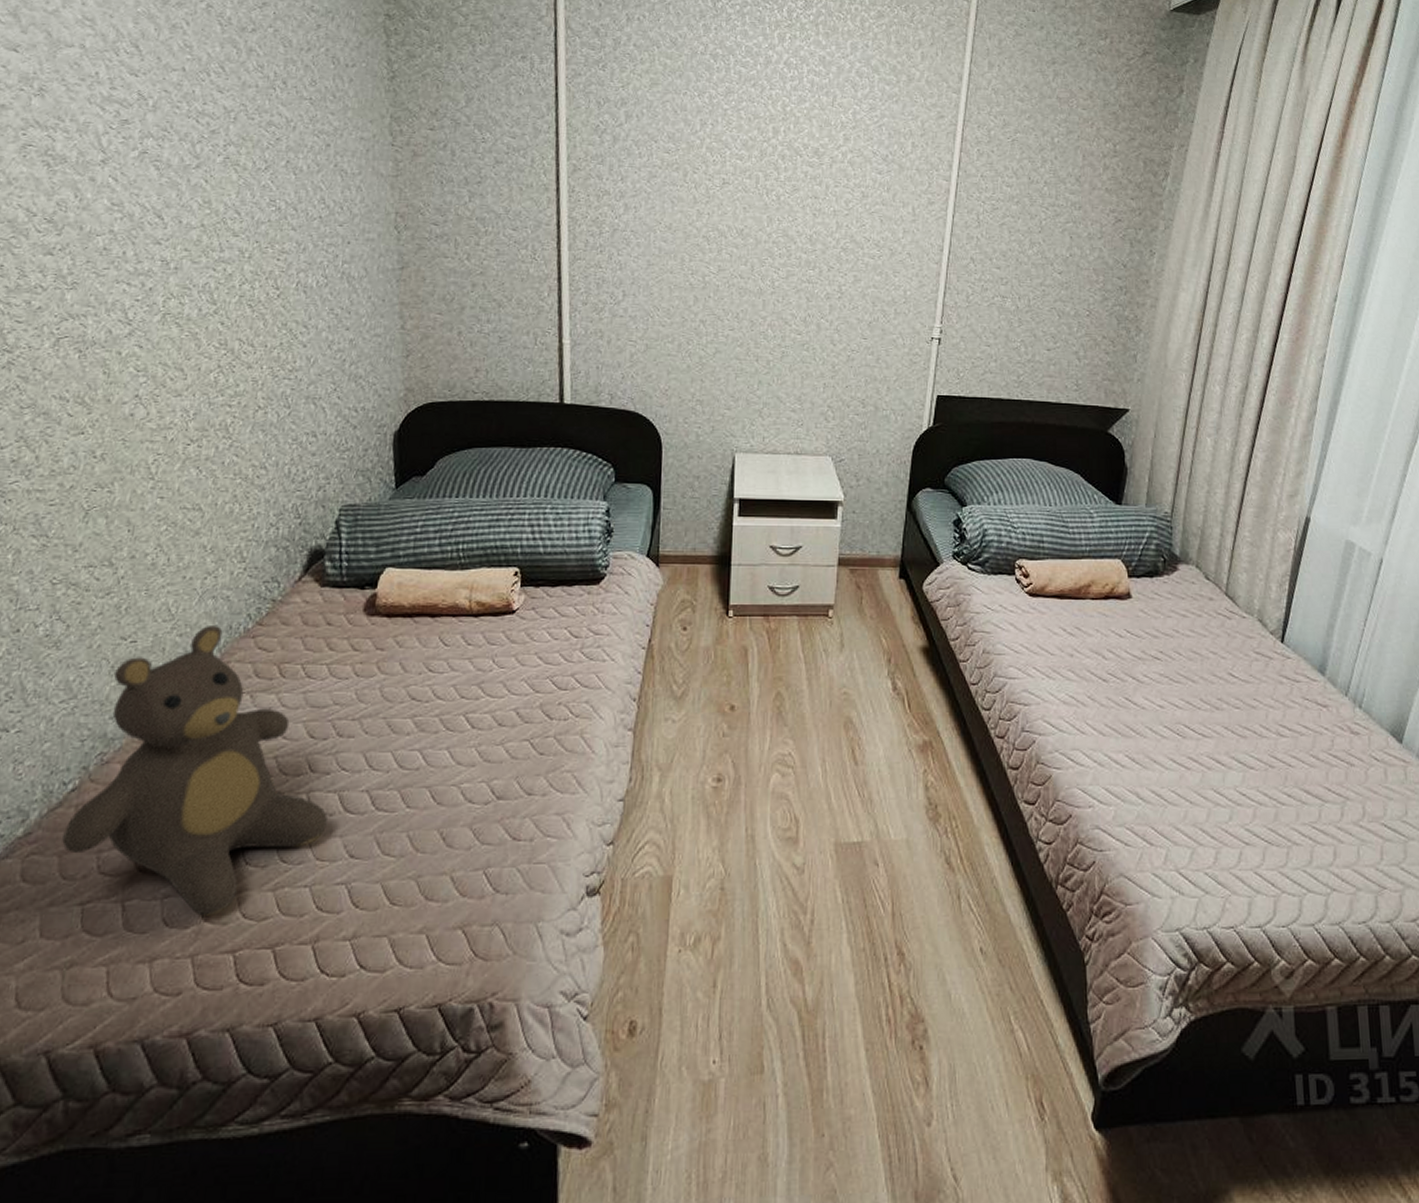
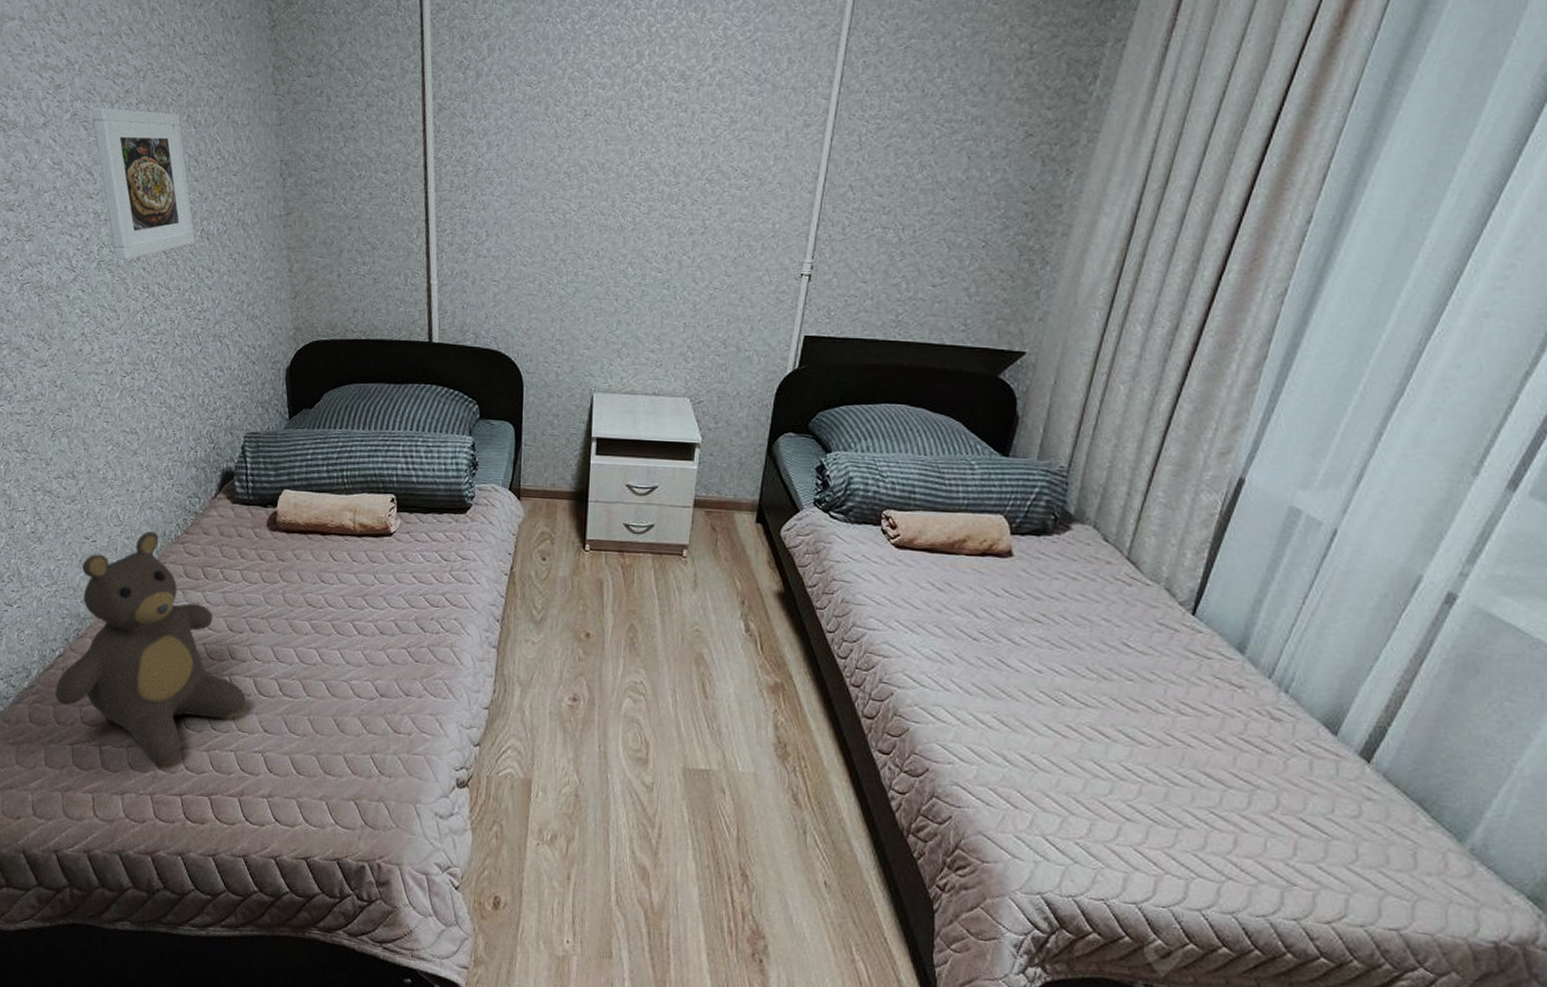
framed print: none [166,146,289,313] -> present [91,107,195,260]

